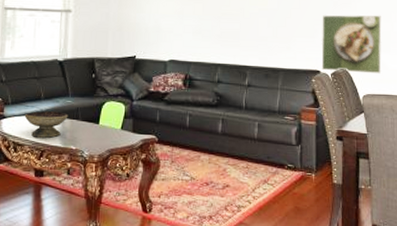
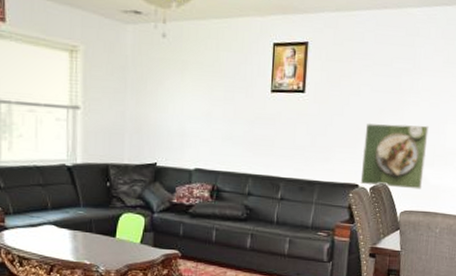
decorative bowl: present [24,111,68,138] -> none [29,222,80,252]

